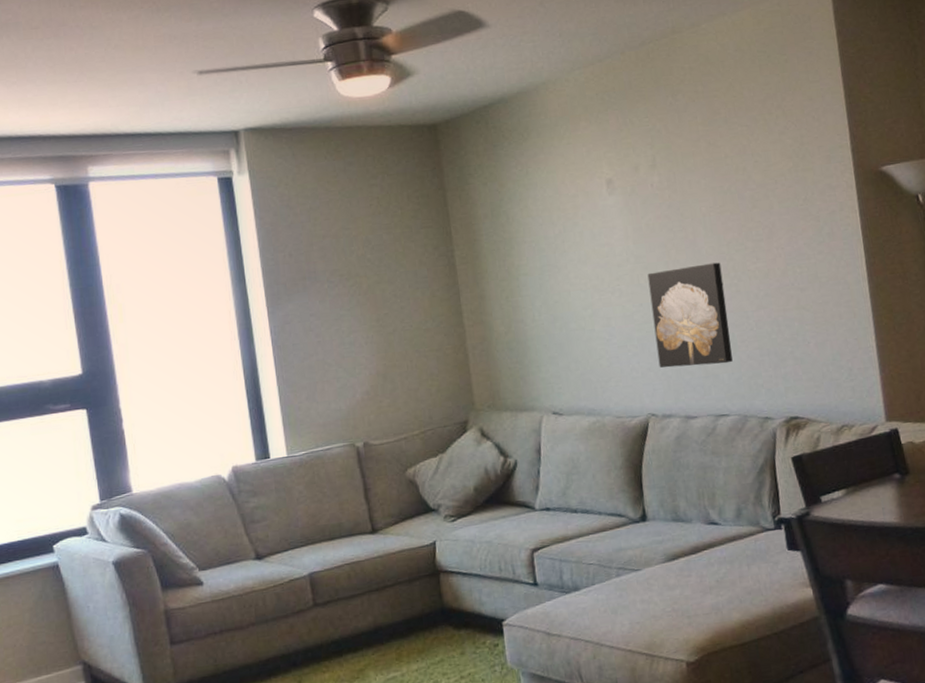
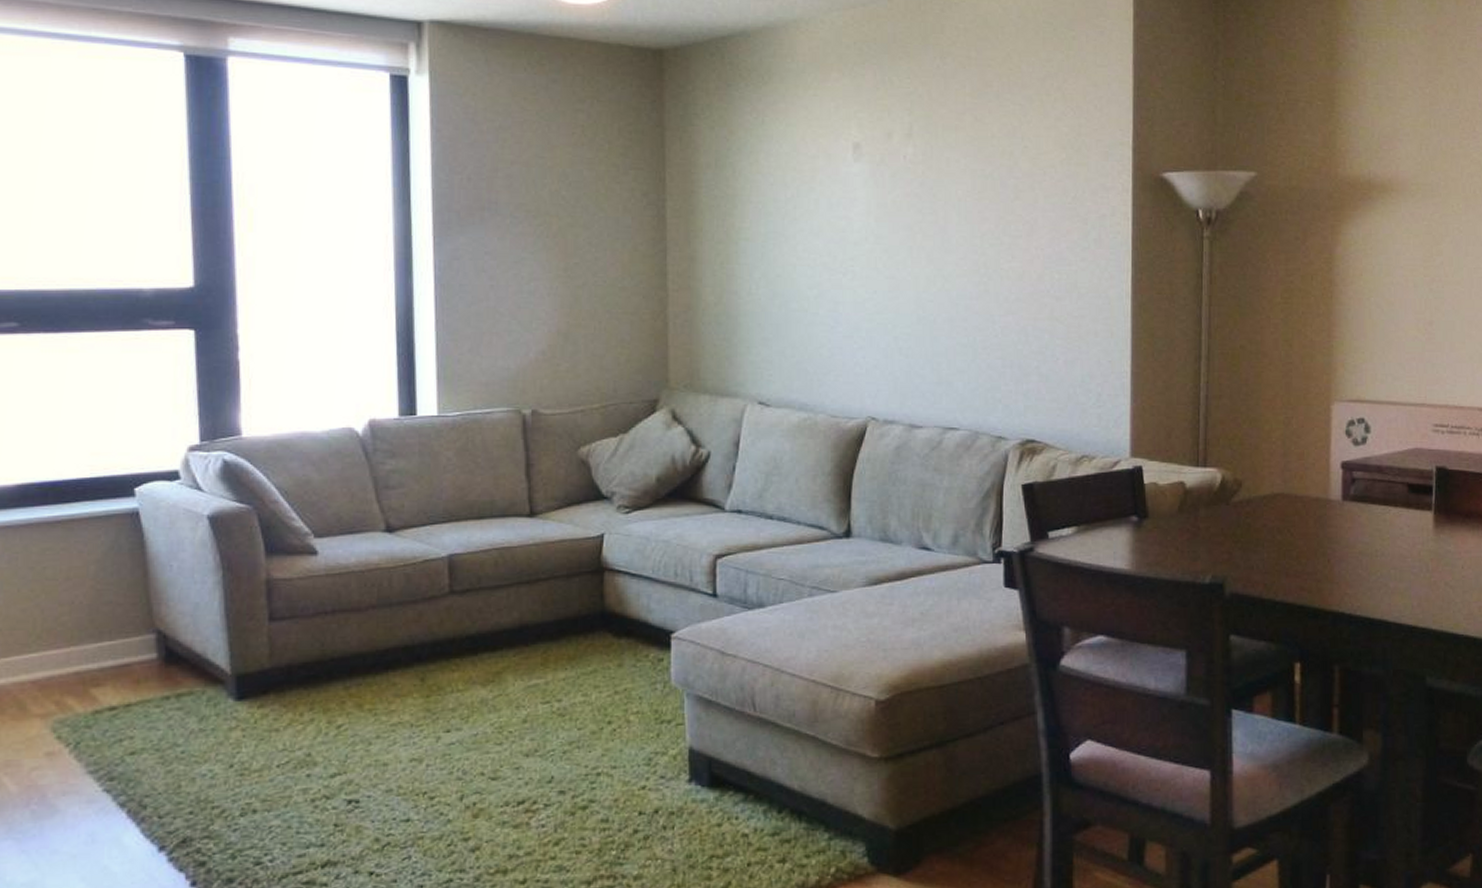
wall art: present [647,262,733,368] -> none [887,255,972,371]

